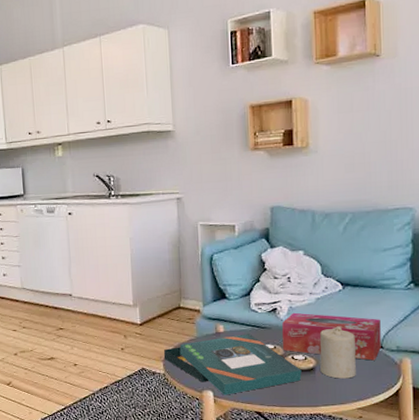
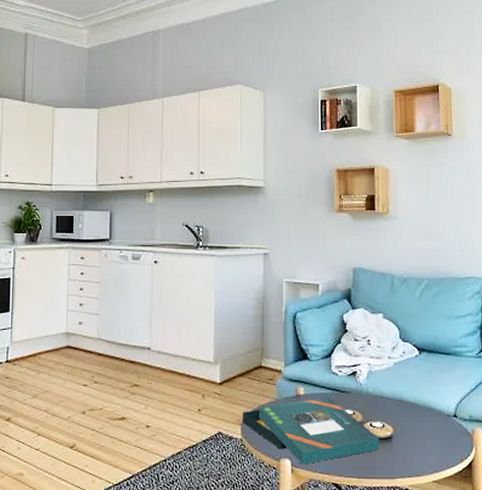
tissue box: present [282,312,381,361] -> none [361,377,455,430]
candle: present [320,326,356,379] -> none [397,393,432,449]

